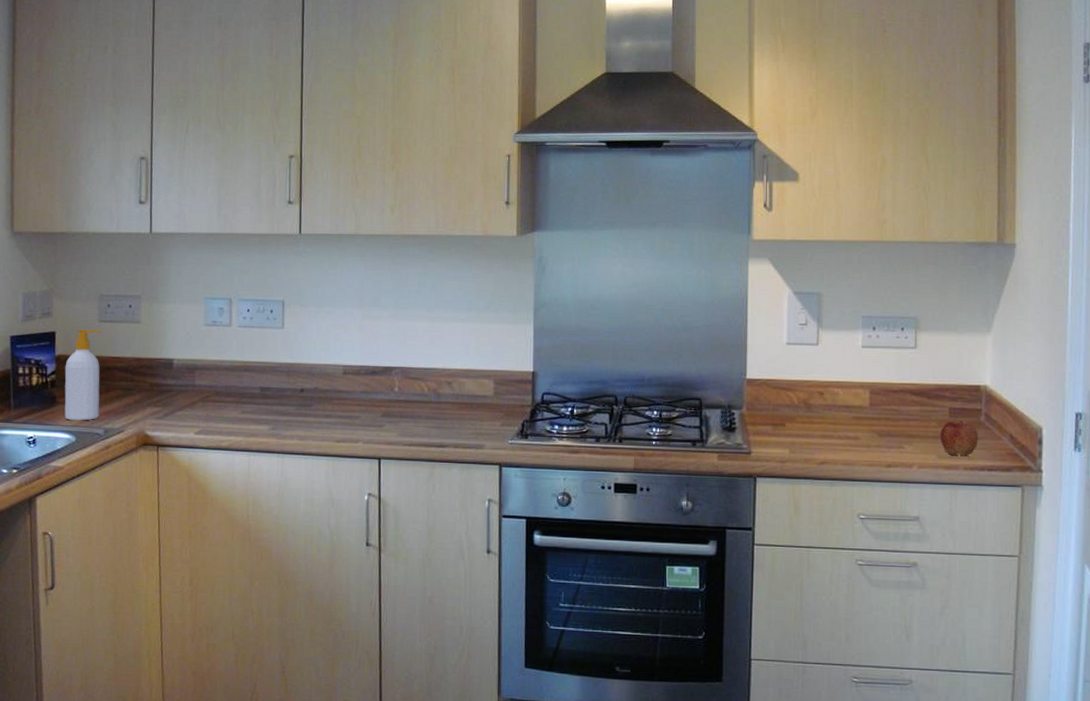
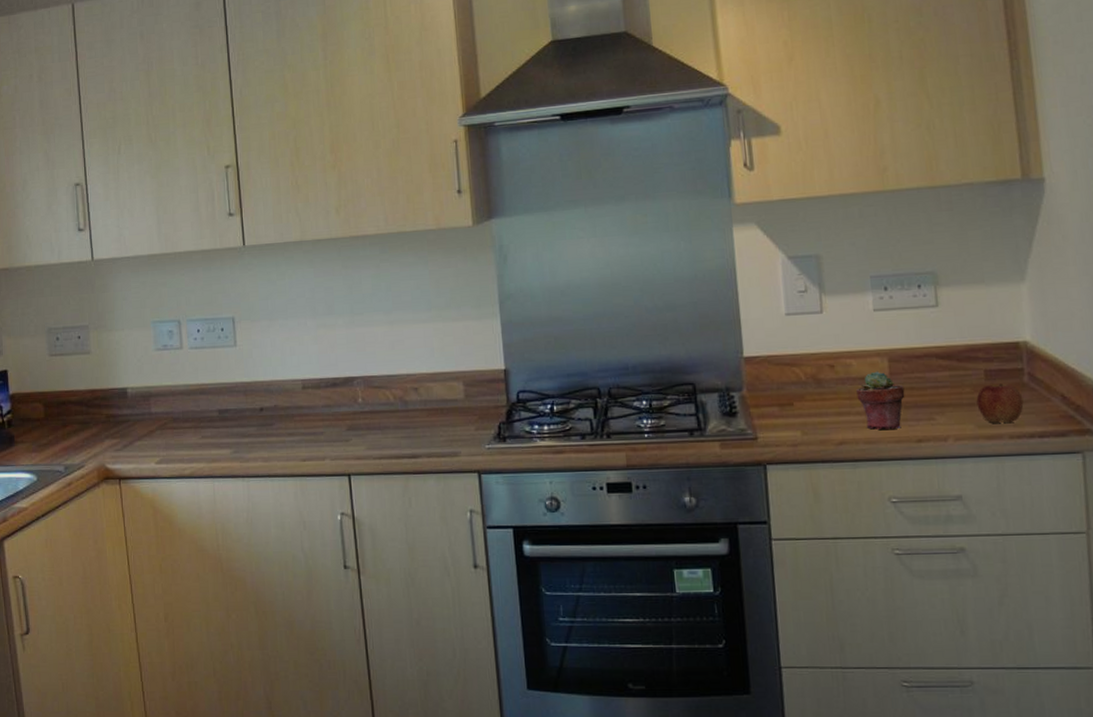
soap bottle: present [64,329,102,421] -> none [20,364,59,460]
potted succulent: none [840,401,881,454] -> present [856,371,905,430]

